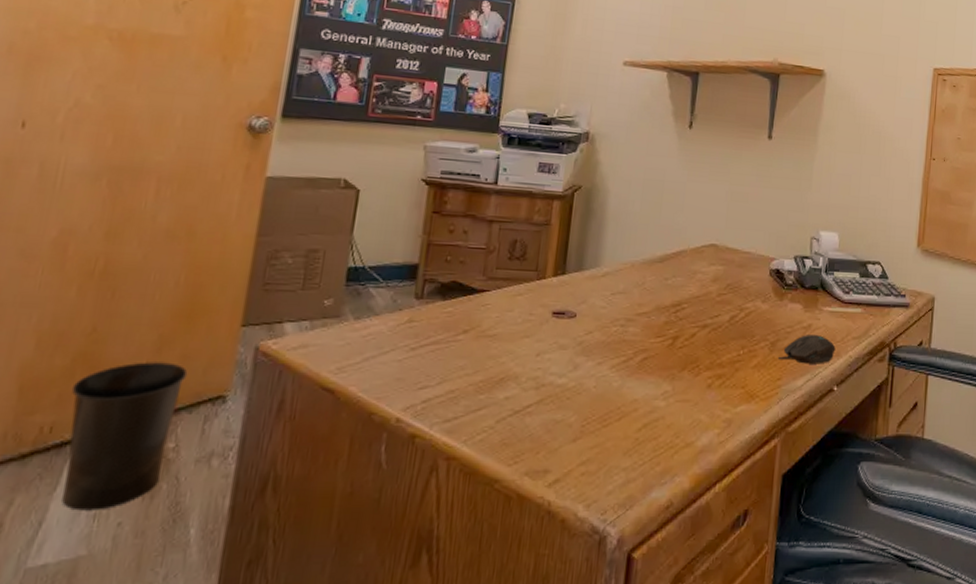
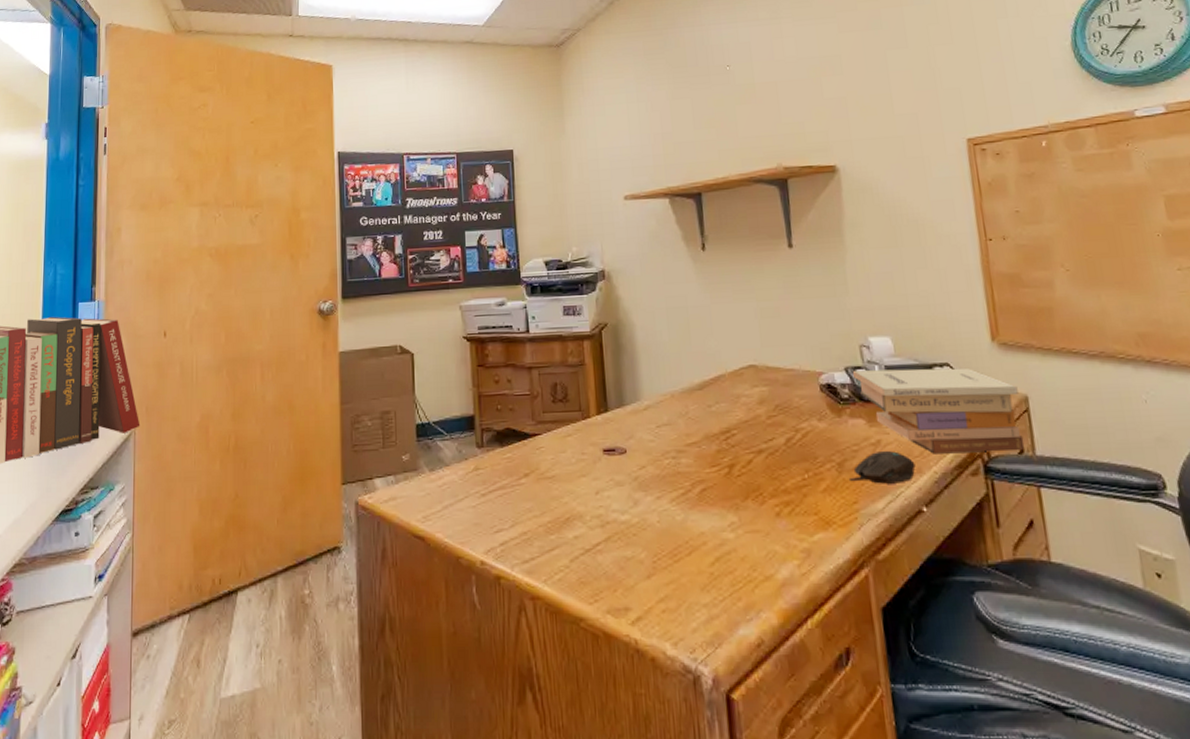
waste bin: present [62,362,188,511] -> none [229,520,309,650]
books: none [799,259,929,343] -> present [852,367,1025,454]

